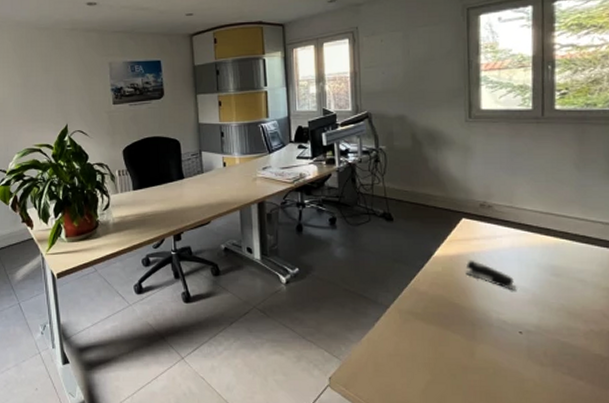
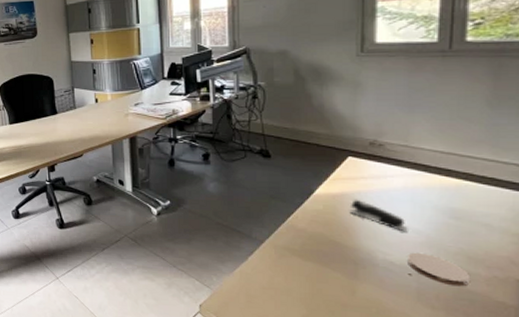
coaster: none [518,310,572,342] -> present [408,252,471,287]

